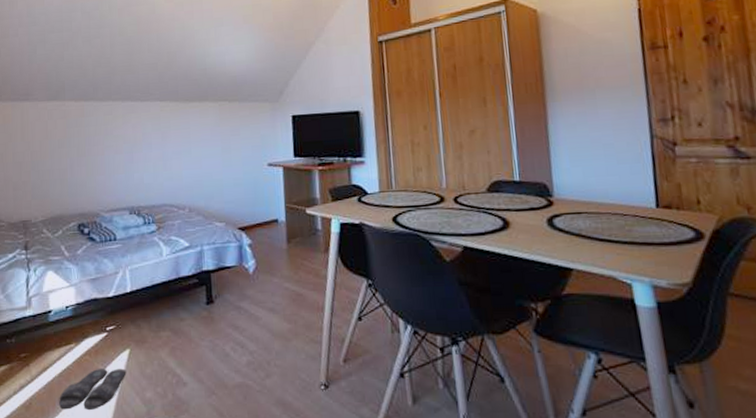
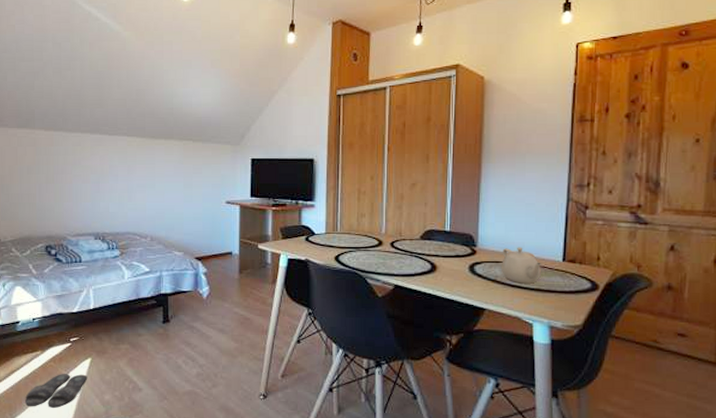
teapot: none [584,194,634,237] -> present [500,247,542,284]

